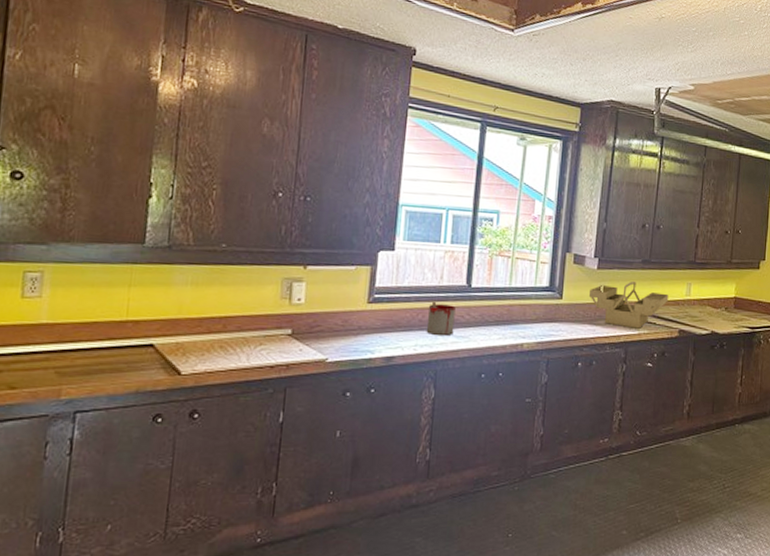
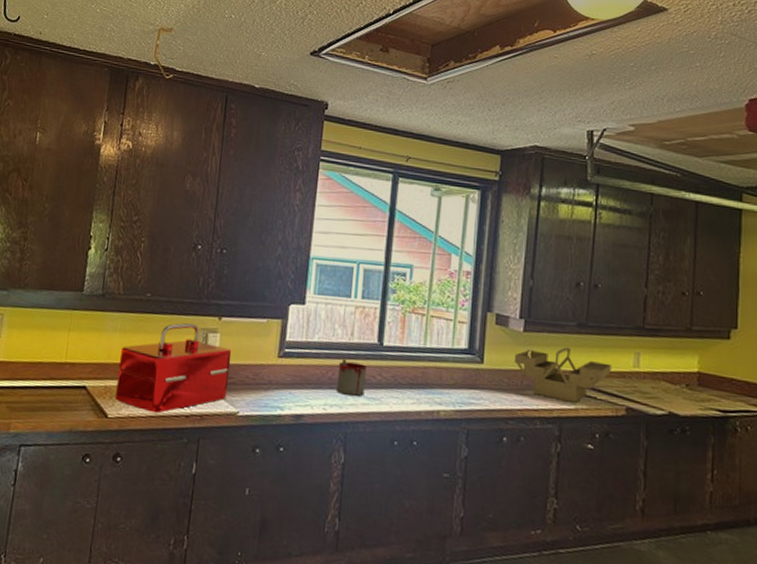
toolbox: none [189,272,319,366] -> present [115,322,232,414]

